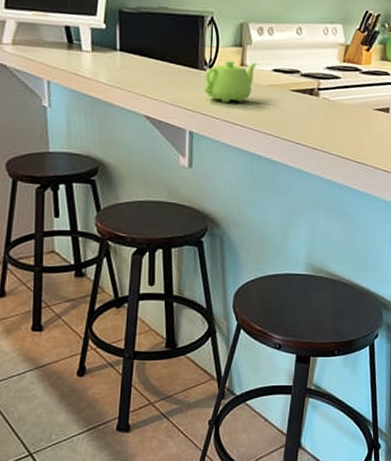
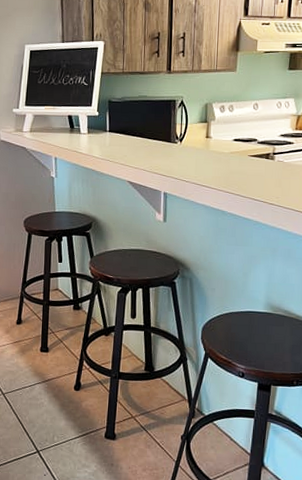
teapot: present [203,61,258,103] -> none [175,134,220,169]

